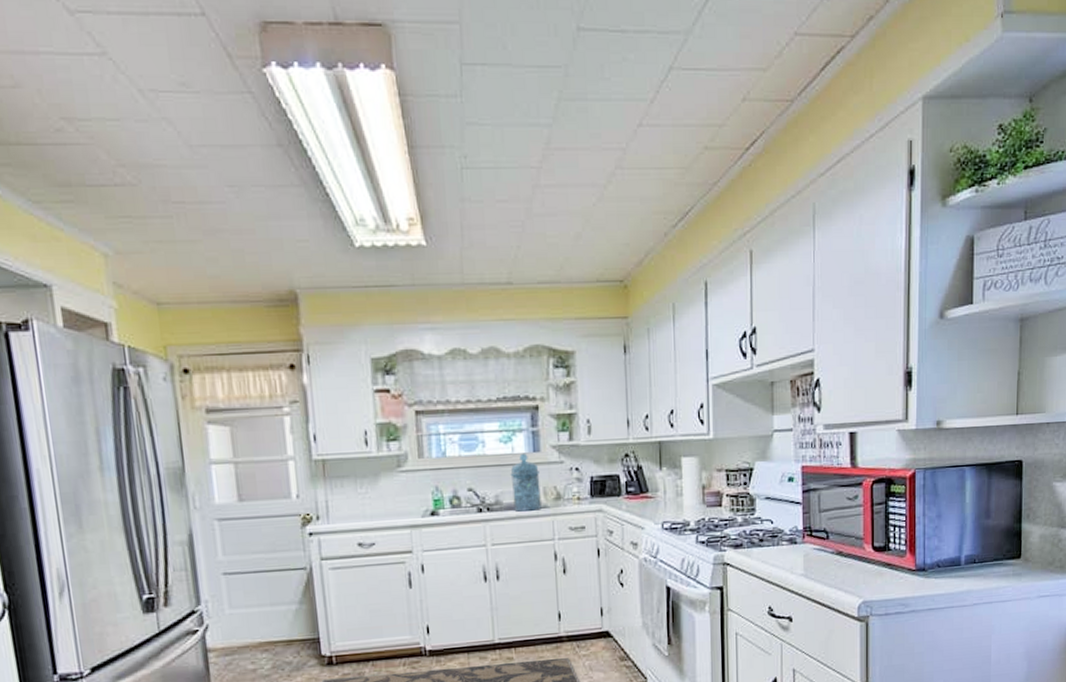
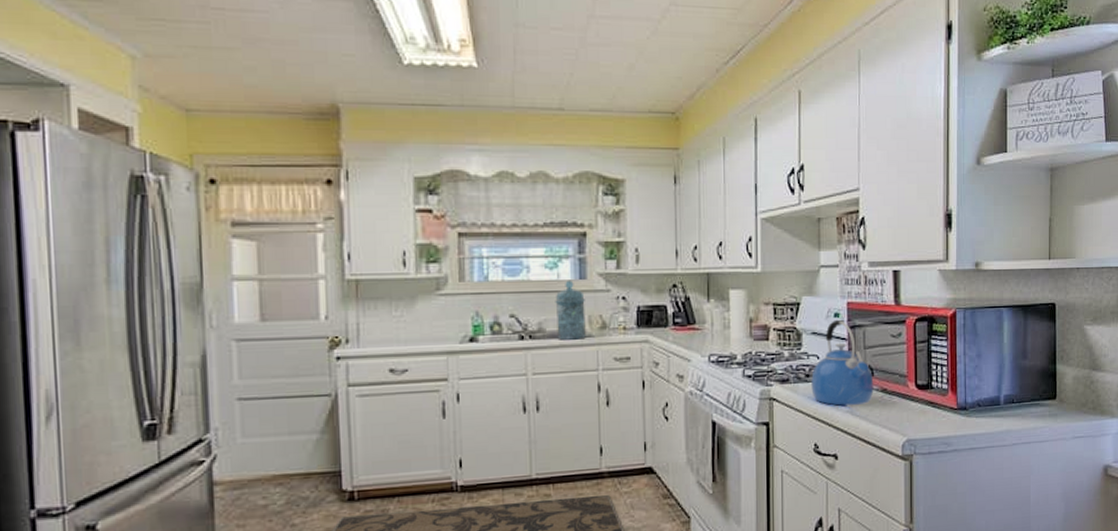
kettle: none [765,483,829,569] -> present [811,319,874,406]

